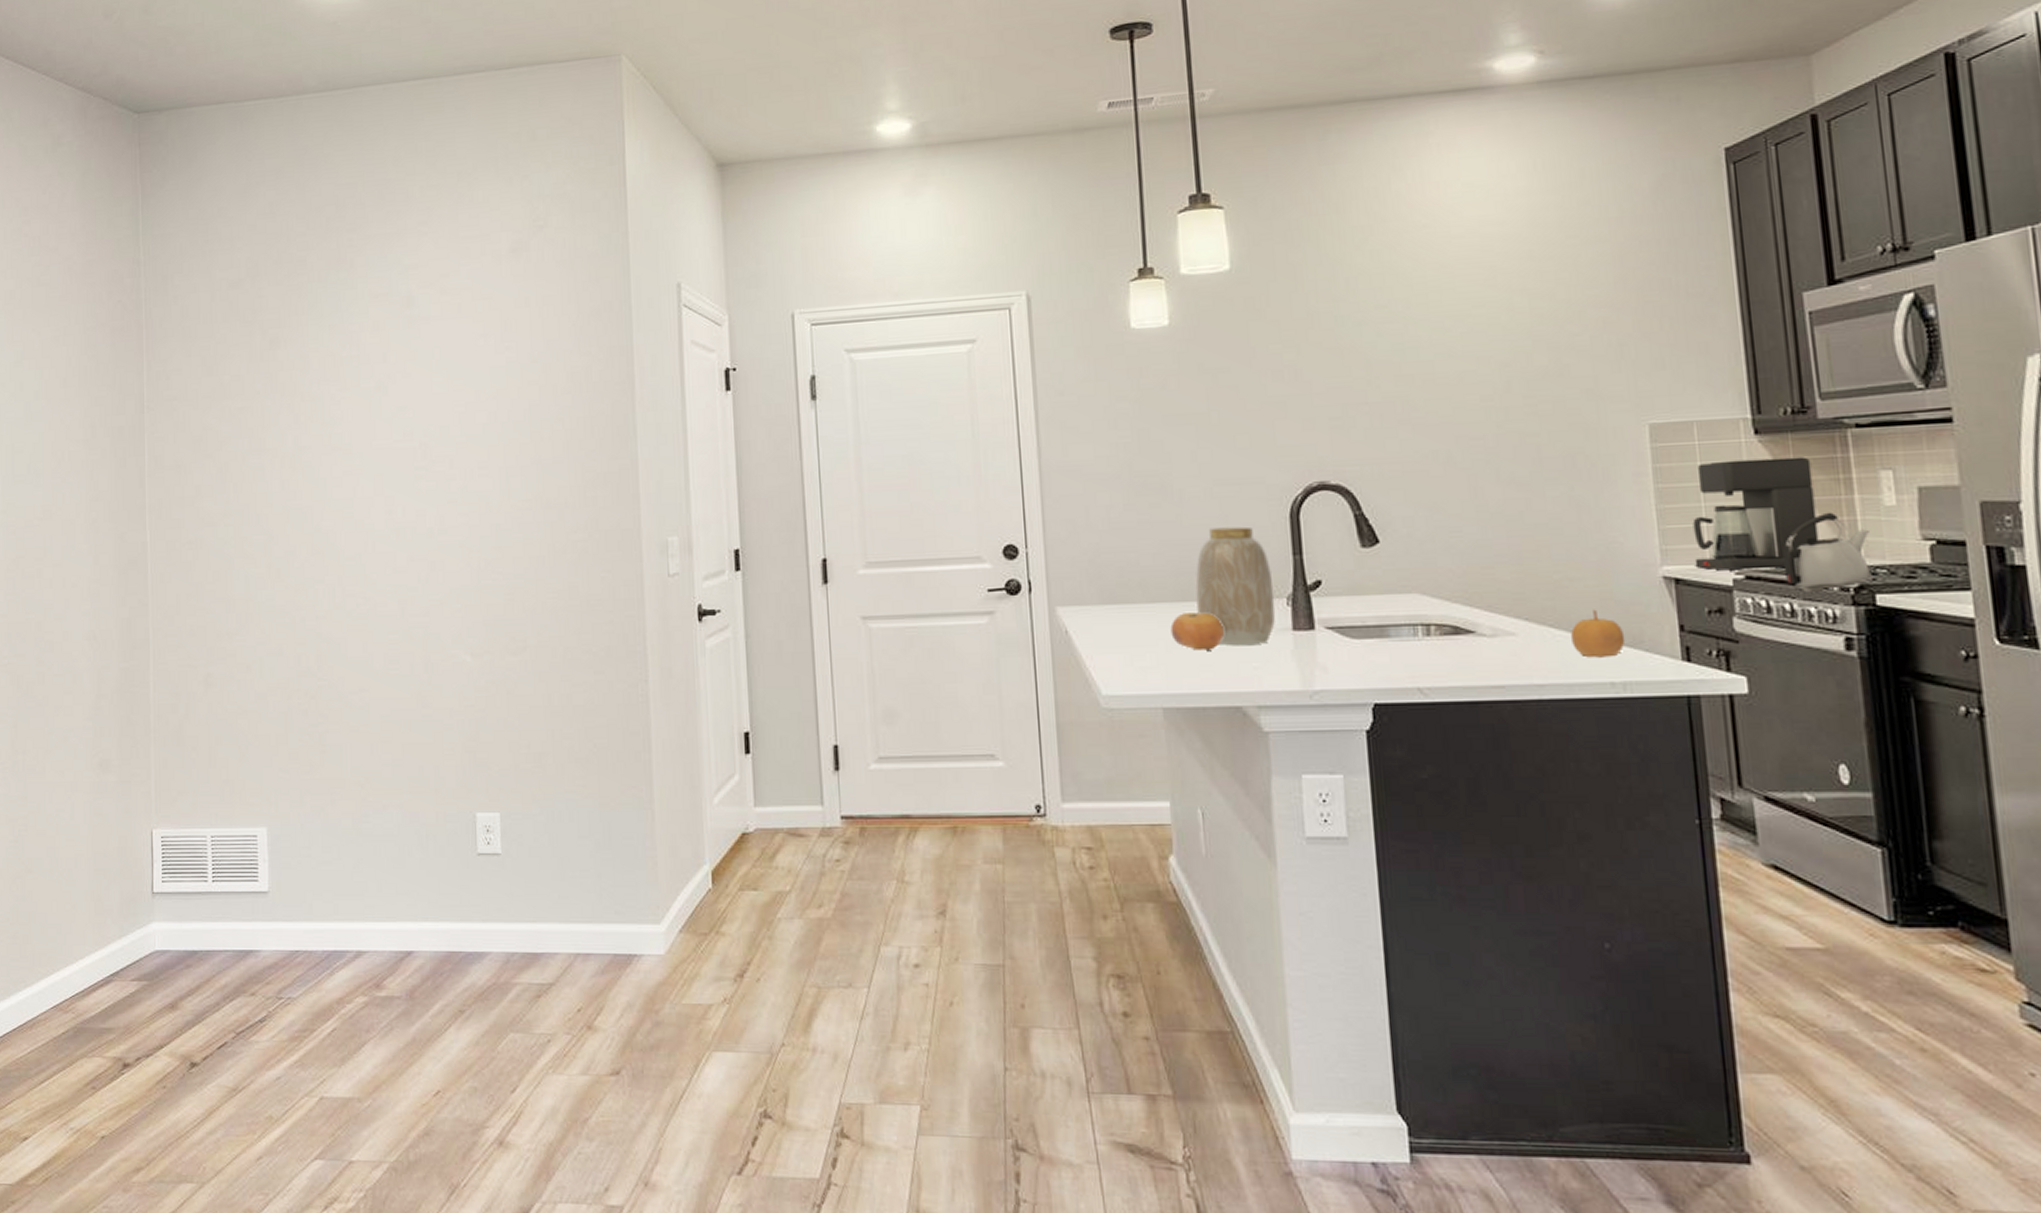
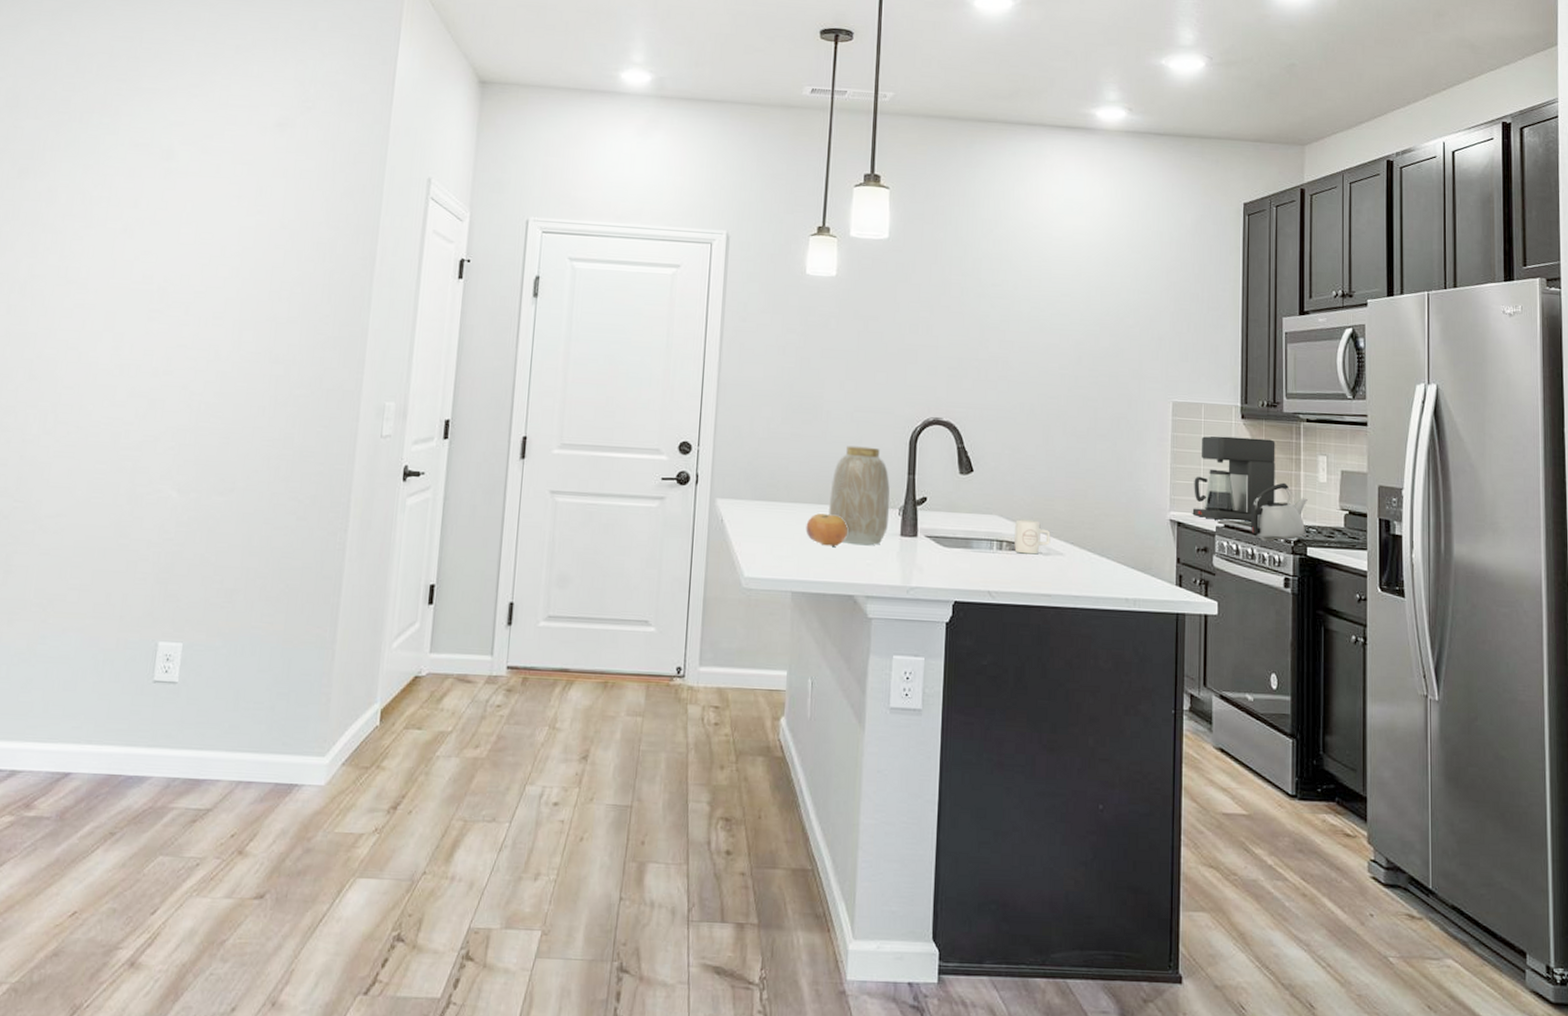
mug: none [1444,595,1496,638] -> present [1013,519,1051,555]
fruit: present [1571,609,1626,658] -> none [1102,540,1139,579]

